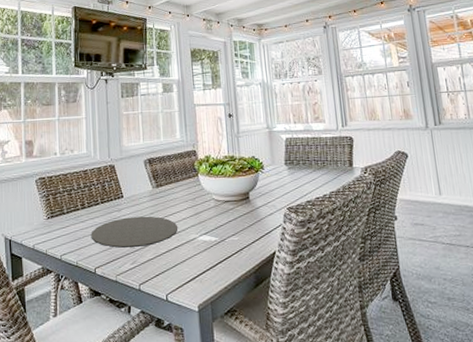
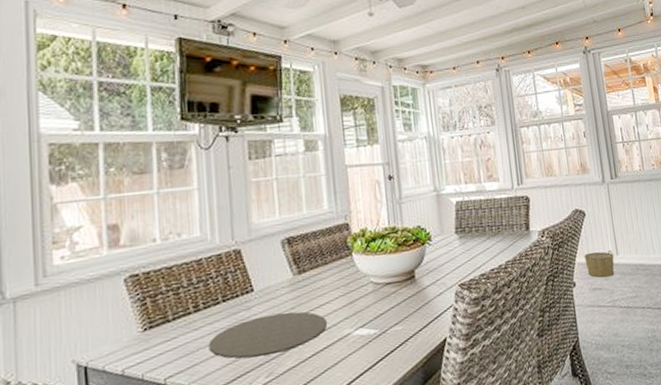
basket: none [406,190,437,215] -> present [584,250,615,278]

